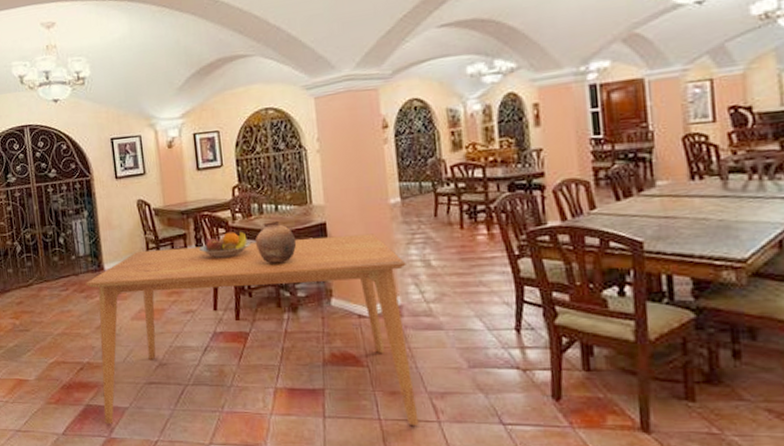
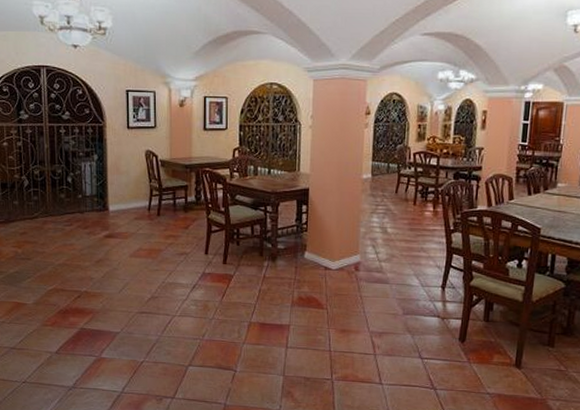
dining table: present [85,233,419,425] -> none [89,196,368,356]
fruit bowl: present [199,231,251,258] -> none [198,188,243,210]
pottery: present [256,220,297,264] -> none [248,182,283,219]

